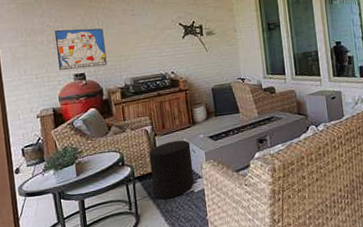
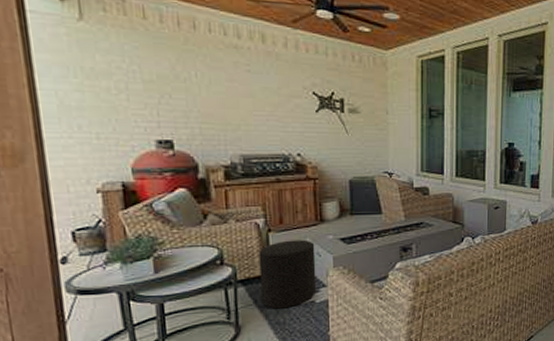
wall art: present [55,28,107,71] -> none [129,75,207,134]

